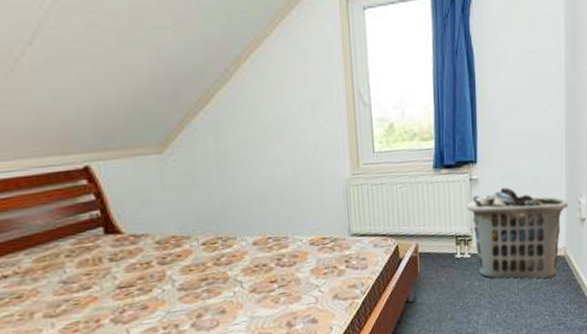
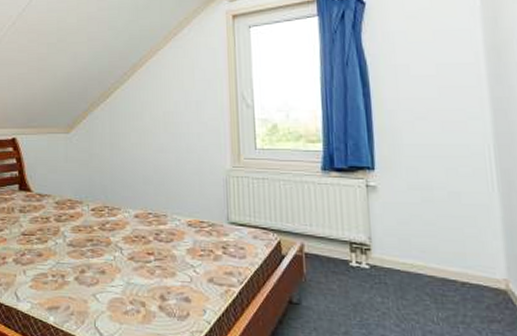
clothes hamper: present [467,187,568,279] -> none [363,199,506,314]

